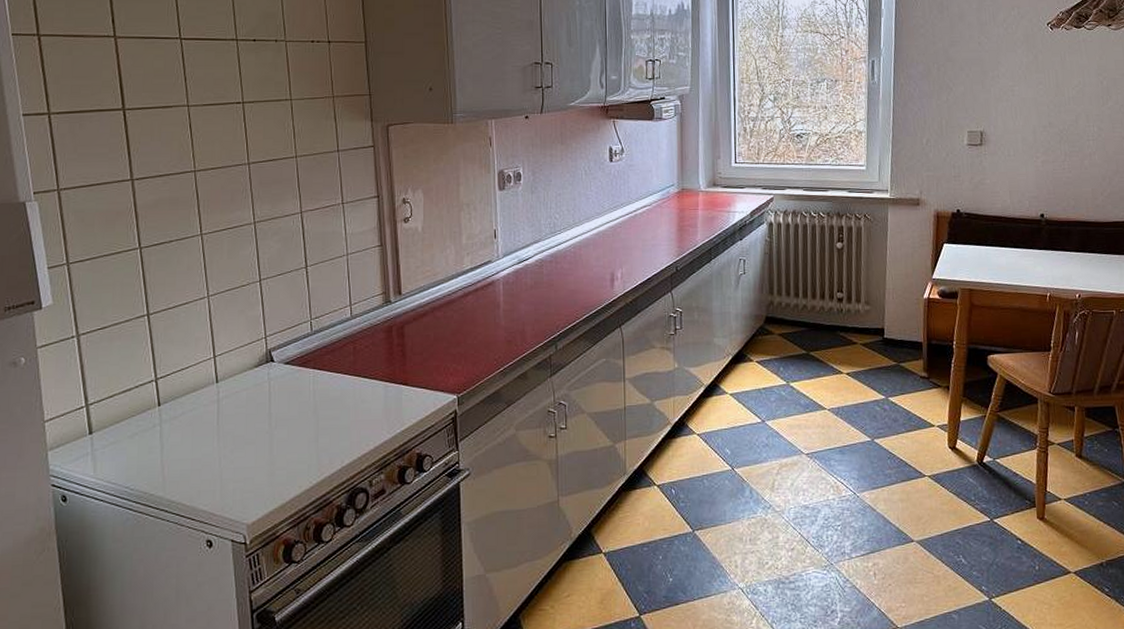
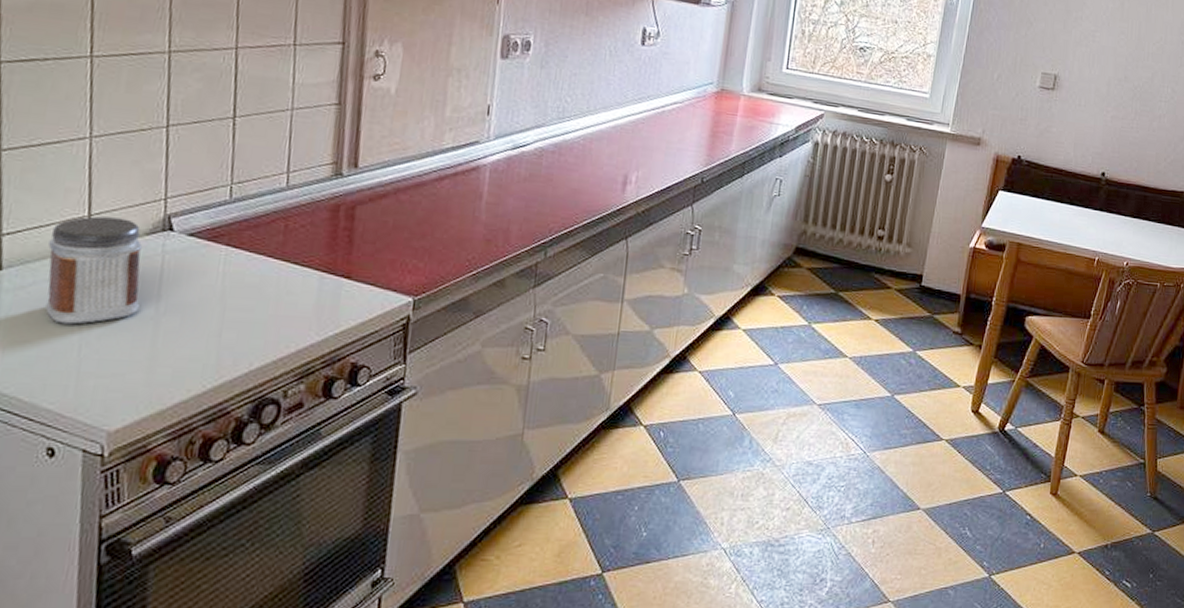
jar: none [189,356,257,443] -> present [45,216,143,325]

